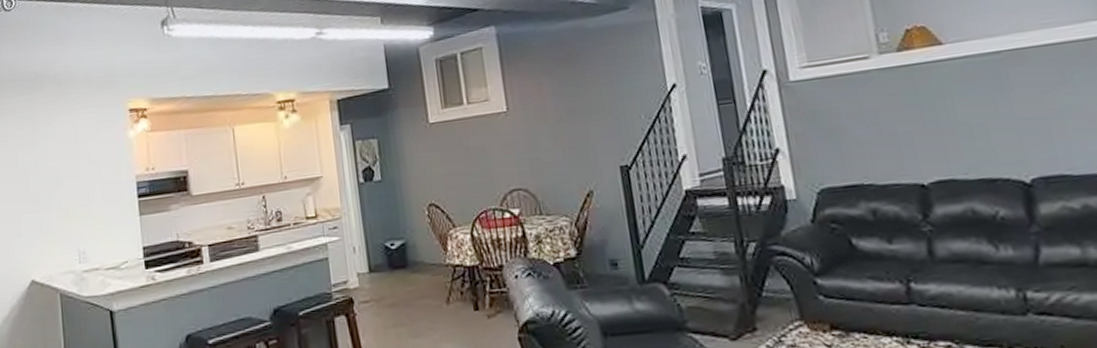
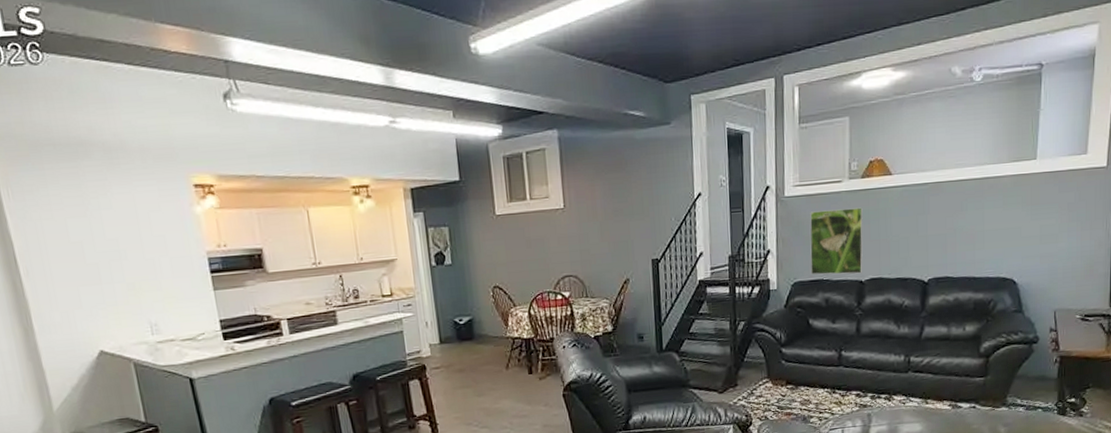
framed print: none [829,88,923,179] -> present [810,207,863,275]

